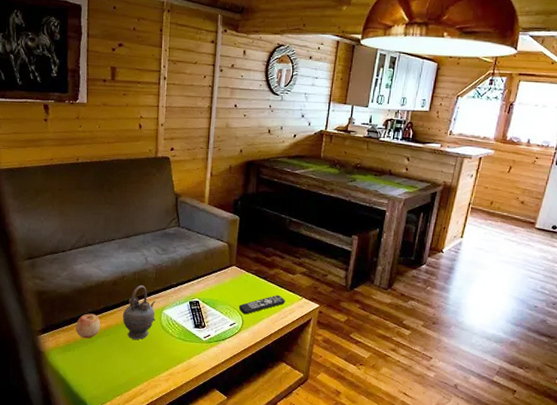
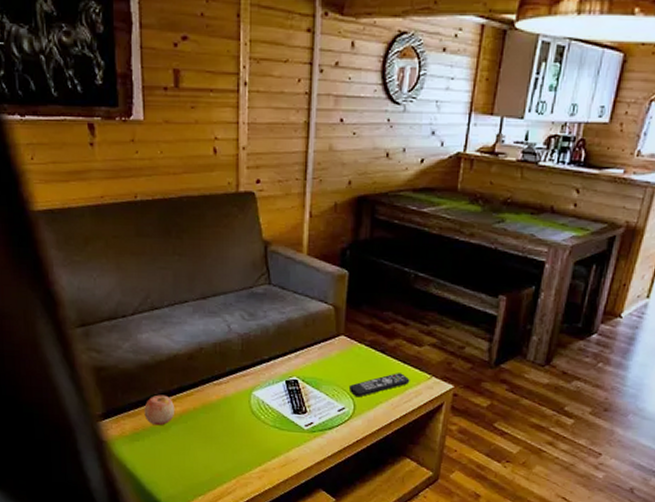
teapot: present [122,285,156,340] -> none [201,360,243,428]

